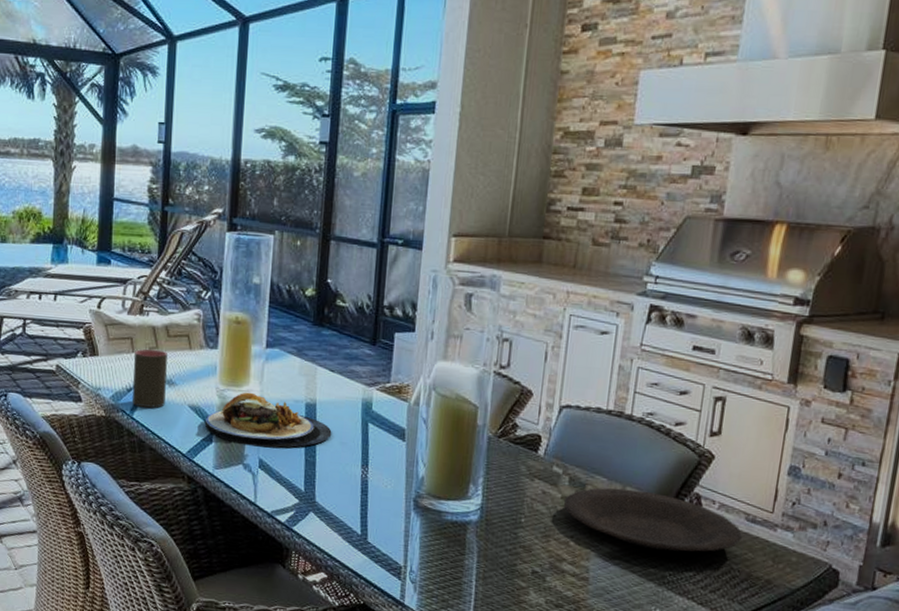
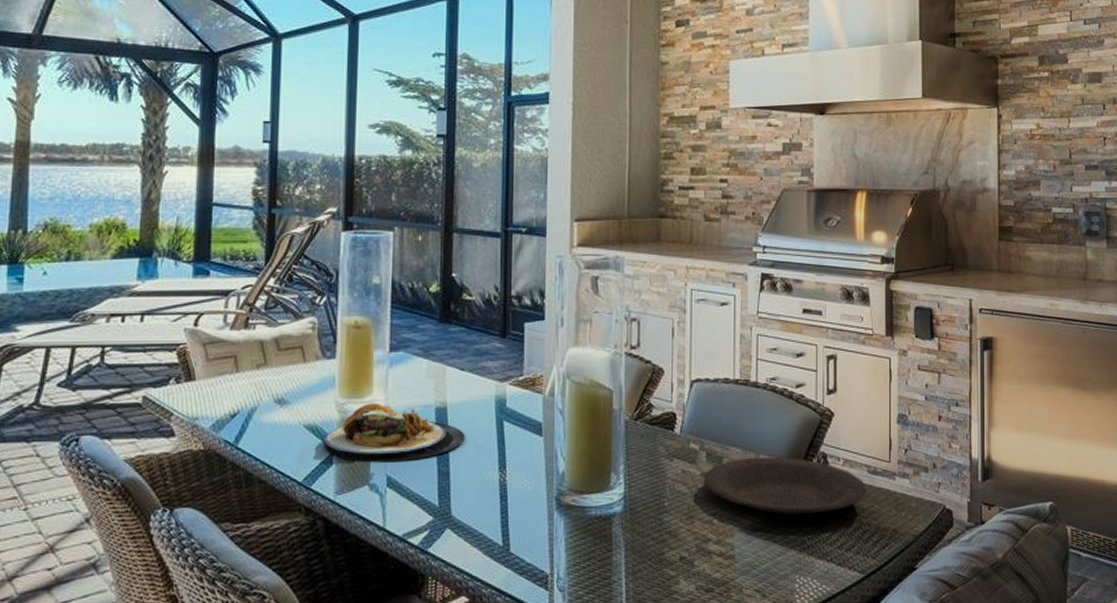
cup: present [133,349,168,408] -> none [237,366,278,434]

